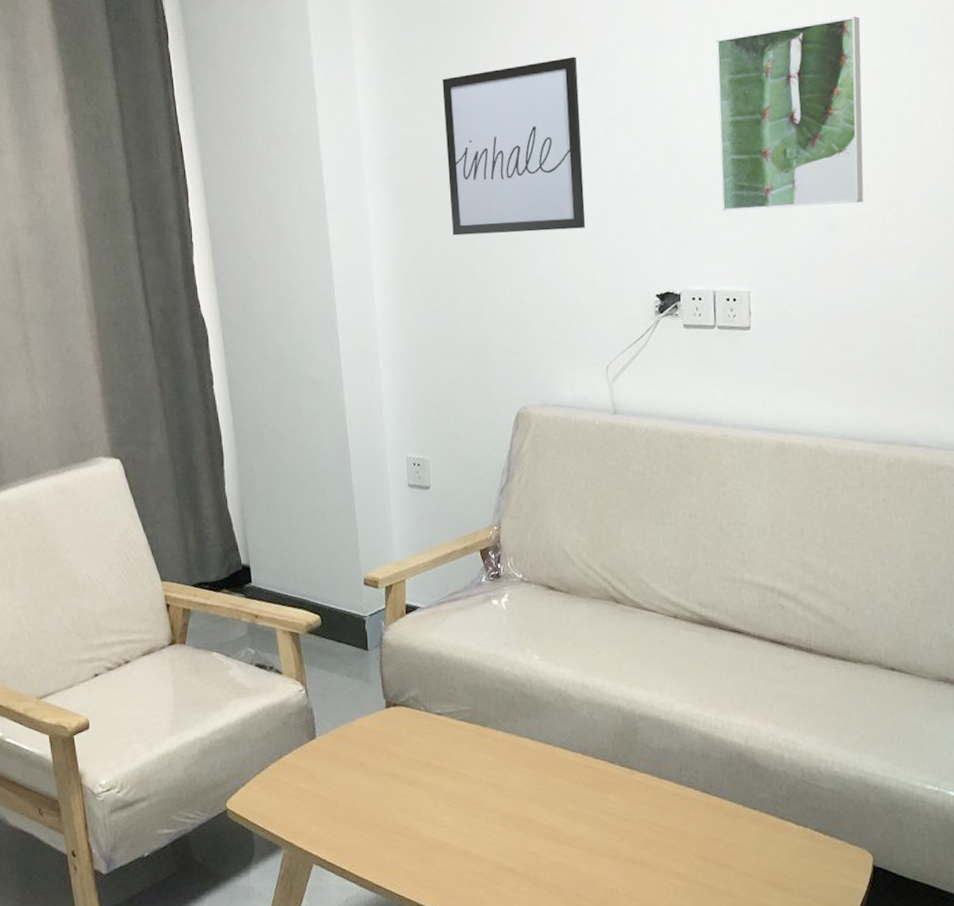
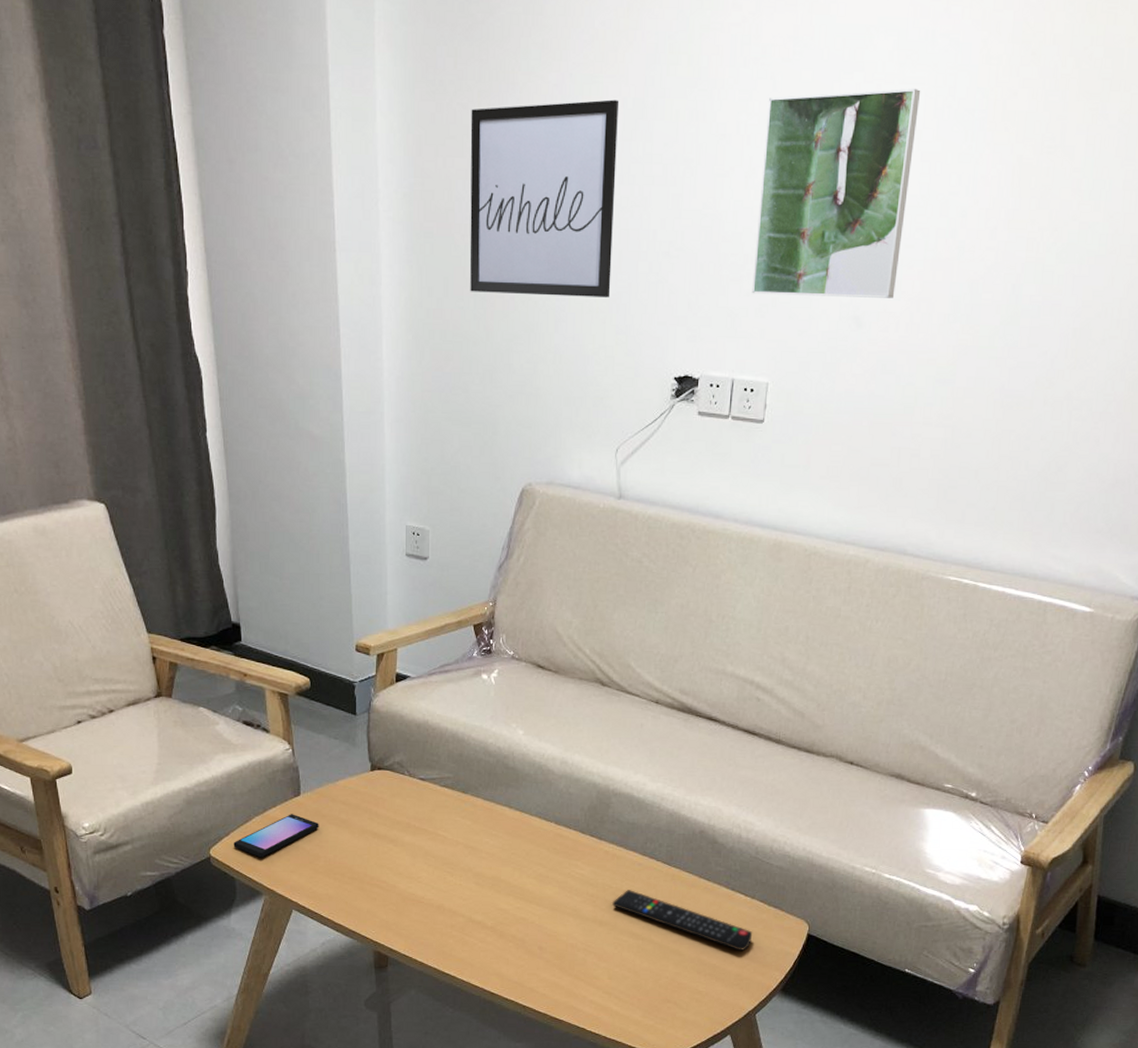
smartphone: none [250,759,336,808] -> present [233,814,319,858]
remote control: none [650,824,811,889] -> present [611,890,753,951]

